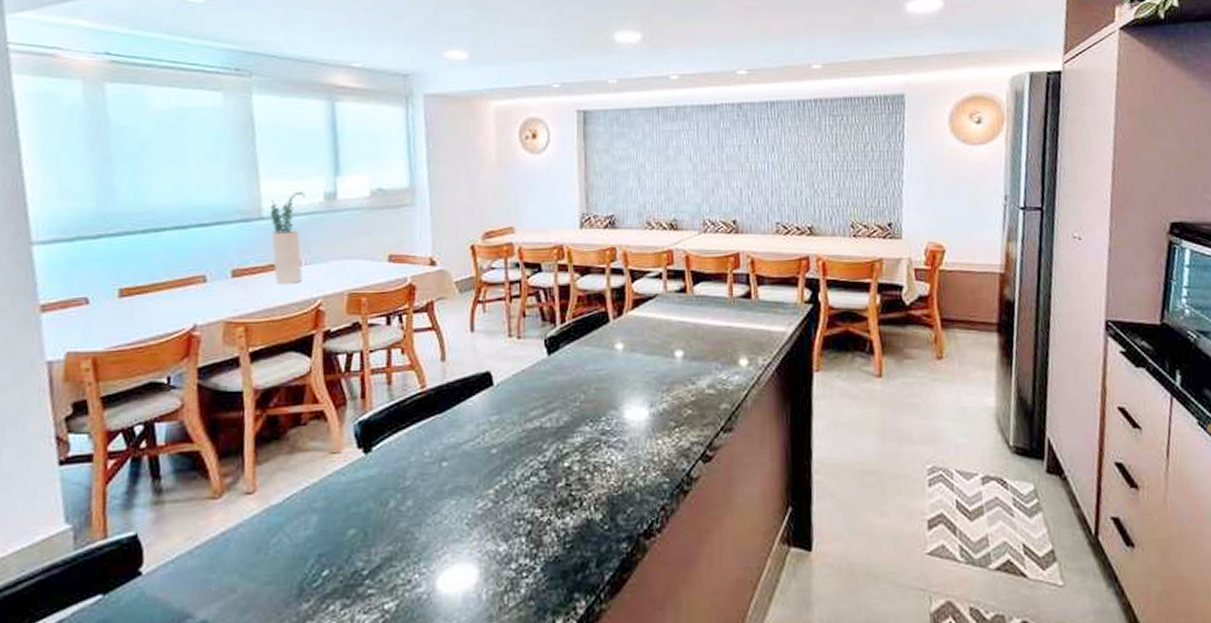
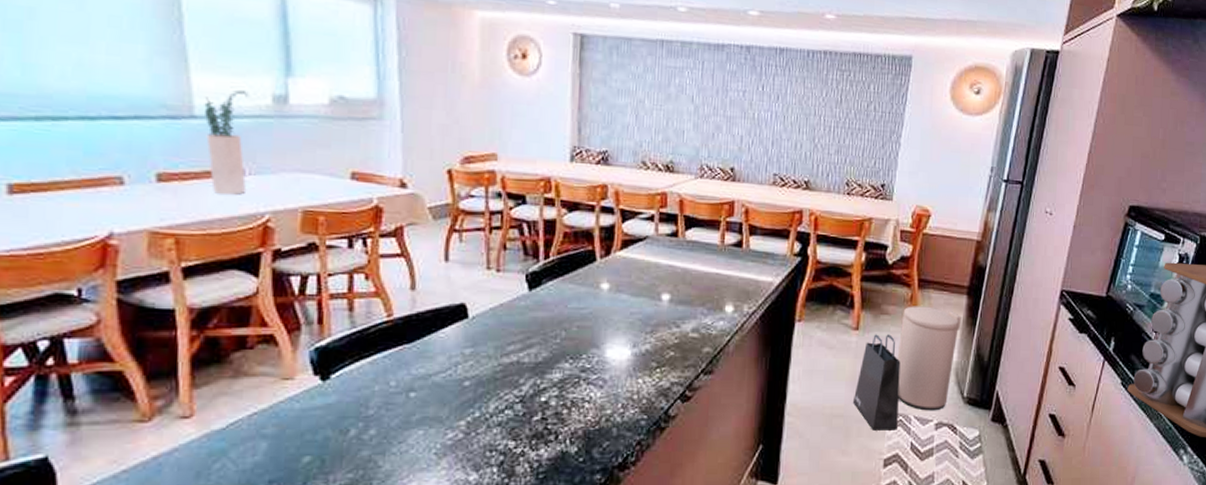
shopping bag: none [884,380,939,488] -> present [852,334,901,431]
pedal bin: none [927,347,995,464] -> present [897,306,962,411]

